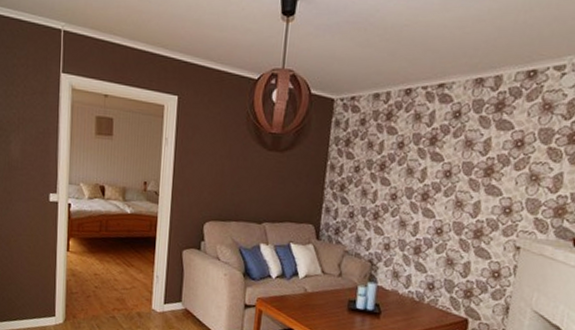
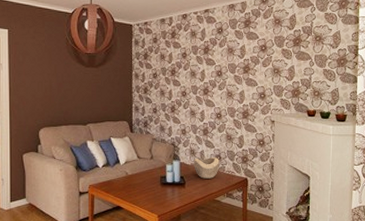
decorative bowl: none [395,283,432,312] -> present [194,157,219,179]

